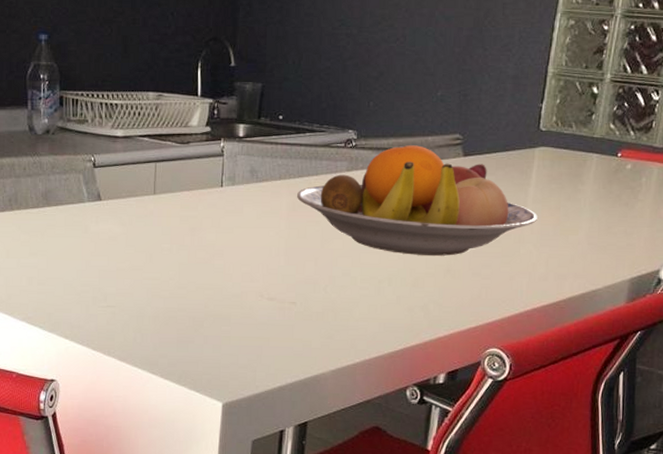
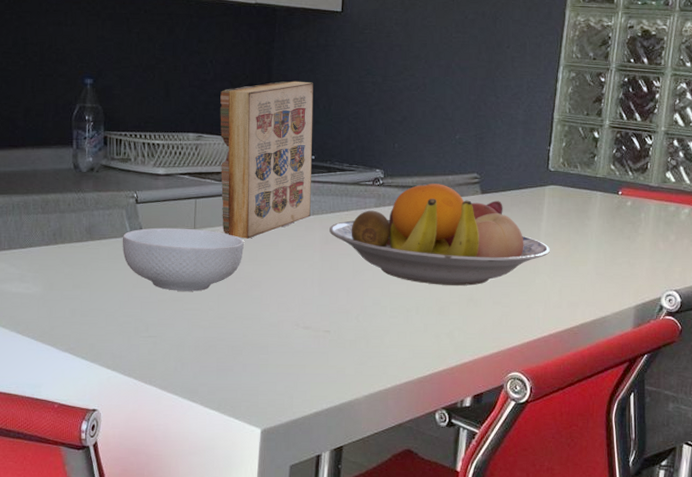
cereal bowl: none [79,193,206,260] -> present [122,227,244,291]
book: none [181,33,283,205] -> present [220,81,314,239]

